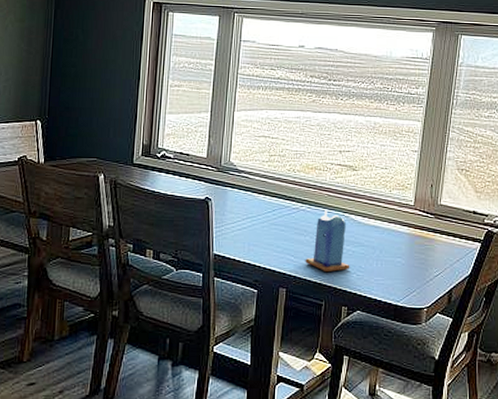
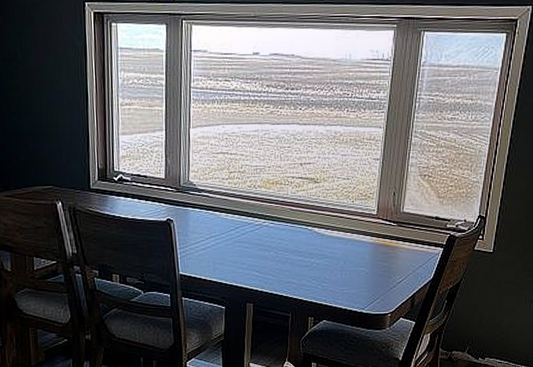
candle: present [305,209,350,273] -> none [270,223,315,286]

